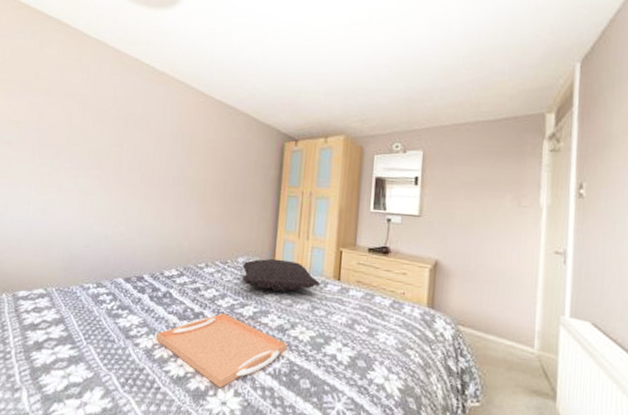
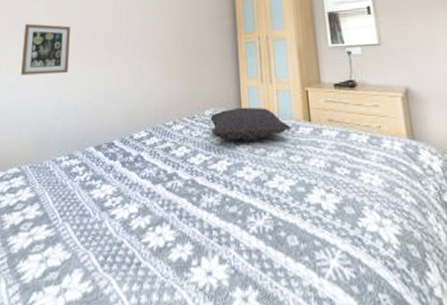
picture frame: none [51,144,108,203] -> present [21,23,71,76]
serving tray: present [156,313,287,388] -> none [132,172,268,255]

